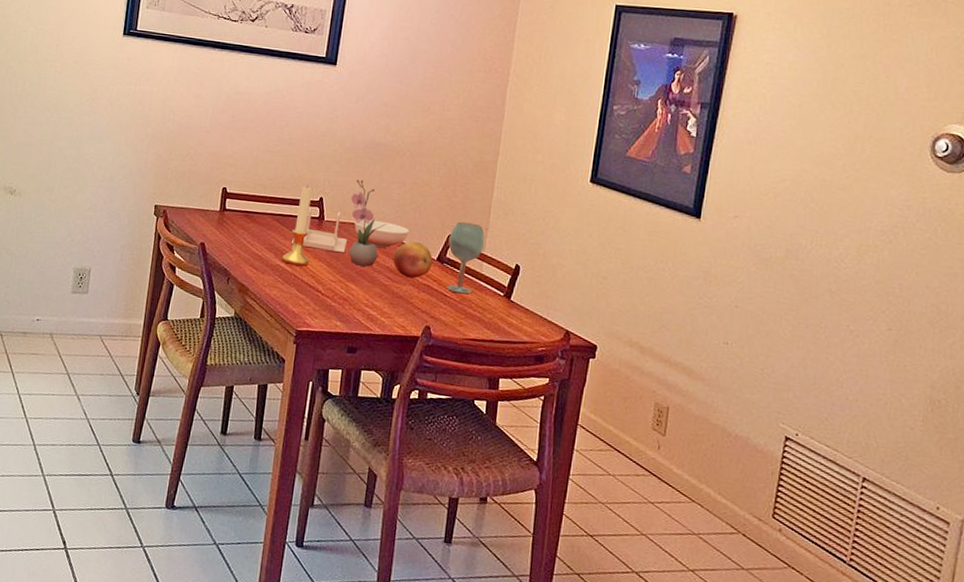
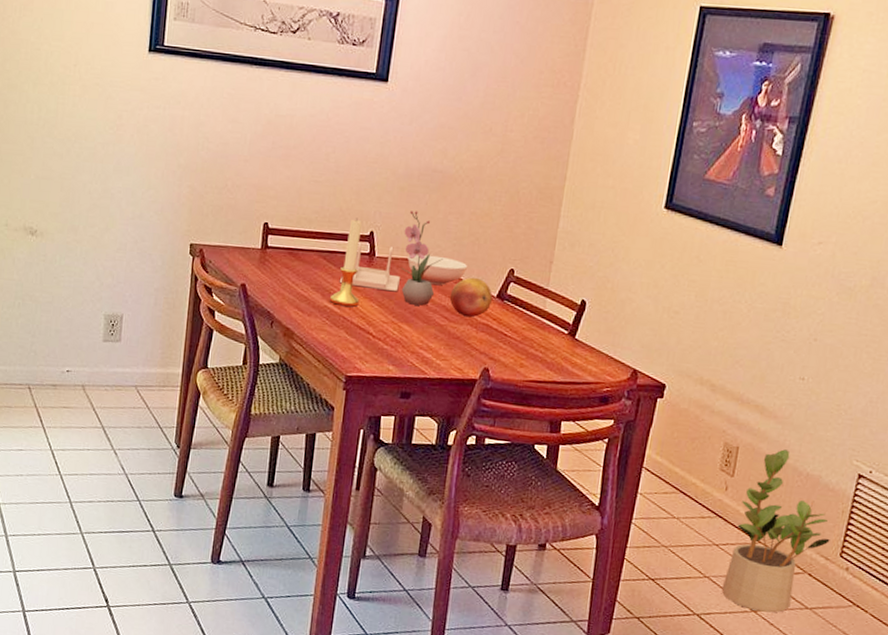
wine glass: present [446,221,485,294] -> none [506,254,550,333]
potted plant: none [658,410,762,573] -> present [721,449,830,613]

